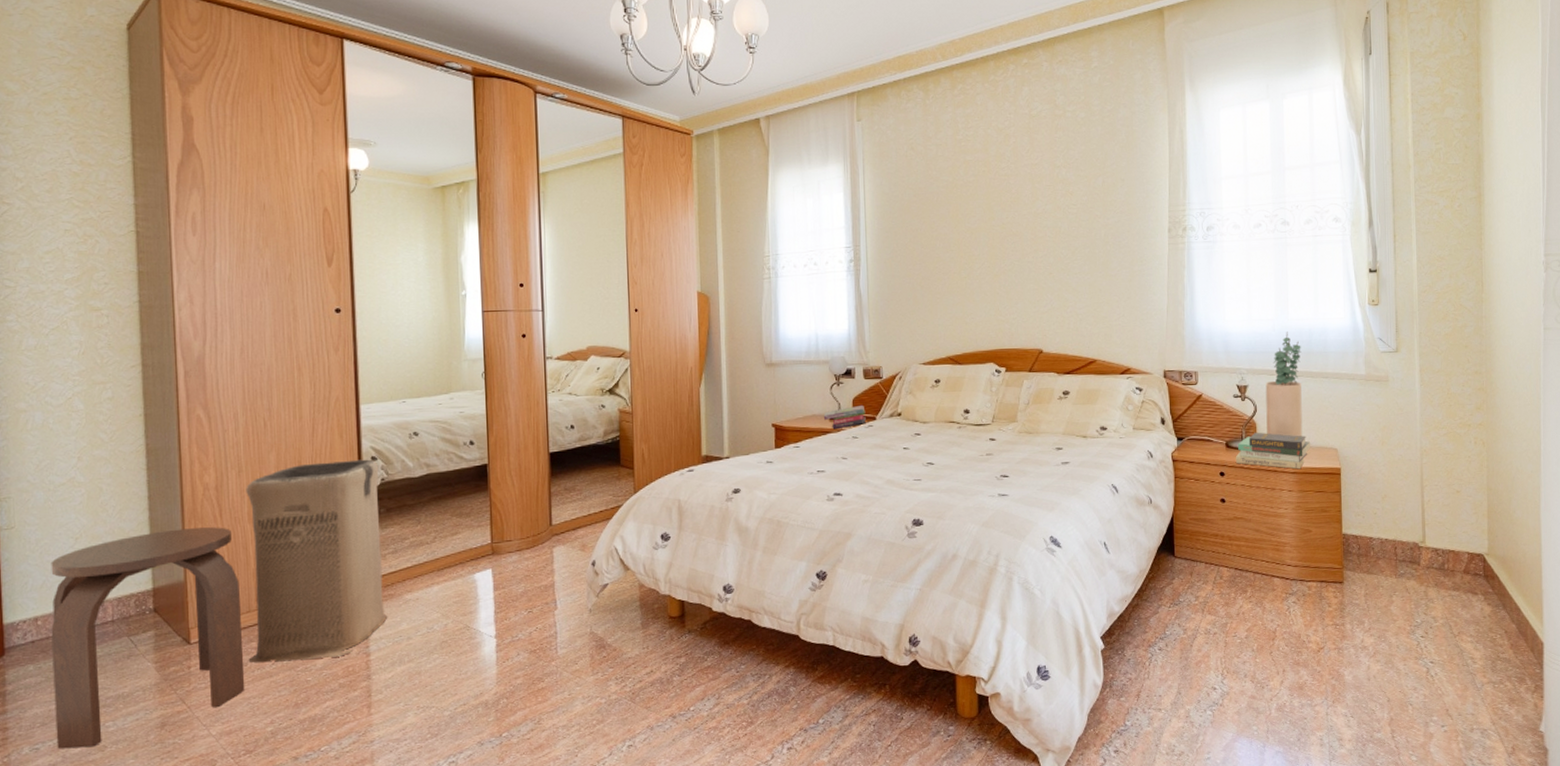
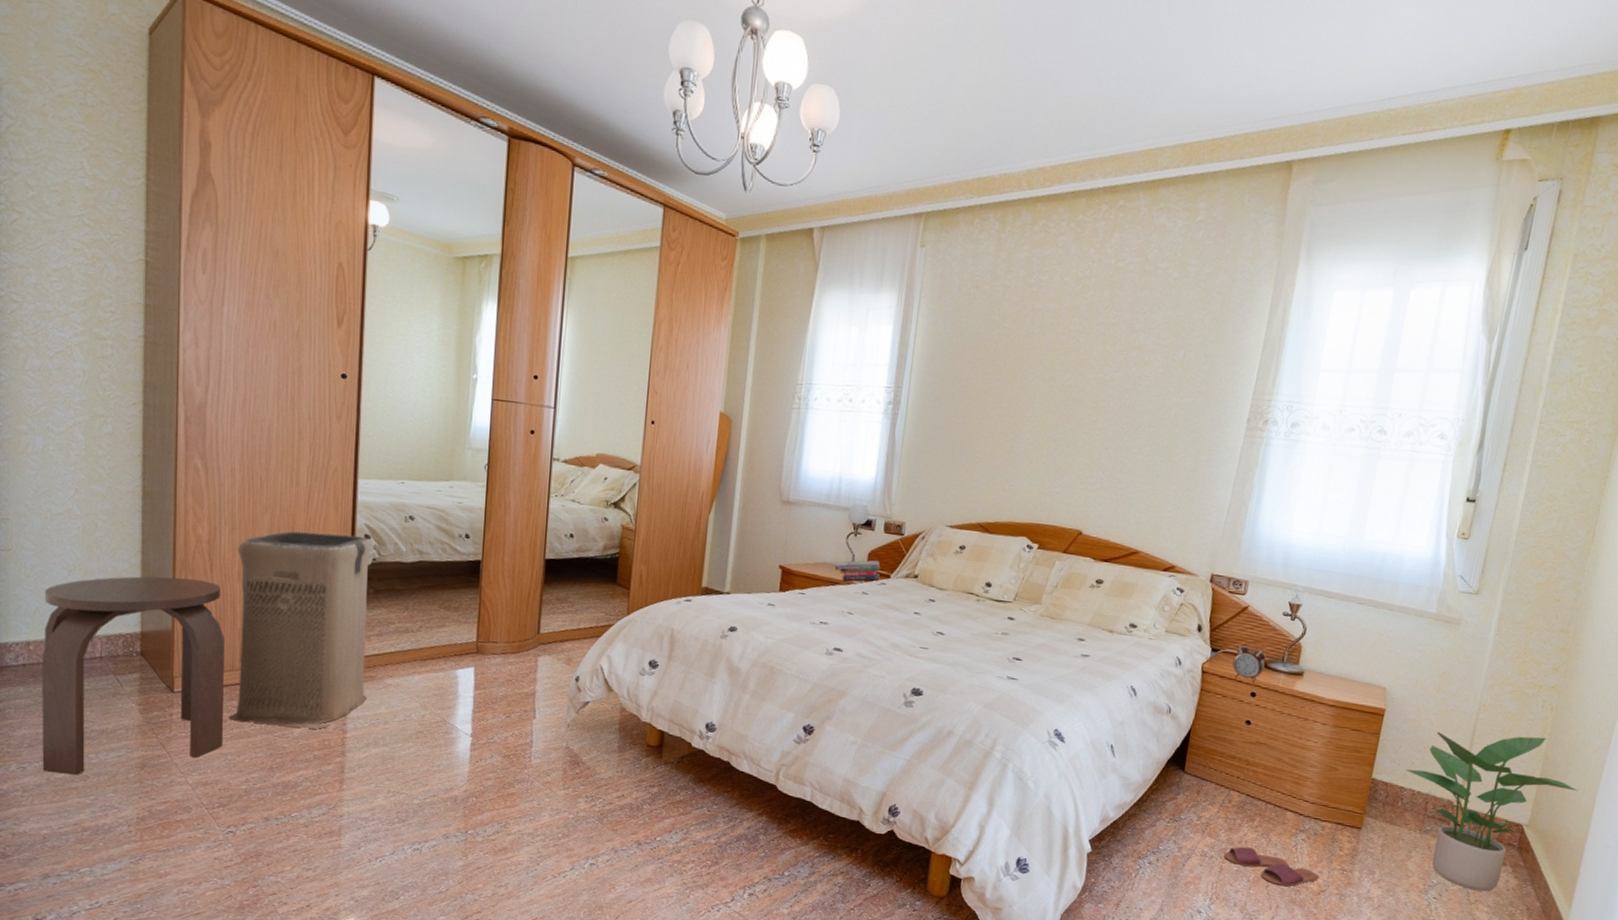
alarm clock: none [1198,427,1228,463] -> present [1232,642,1266,682]
slippers: none [1226,618,1316,650] -> present [1224,846,1320,886]
books: present [1235,432,1310,470] -> none [1270,656,1358,703]
vase: present [1265,332,1303,437] -> none [1312,553,1371,669]
potted plant: none [1370,470,1523,623] -> present [1405,732,1578,892]

